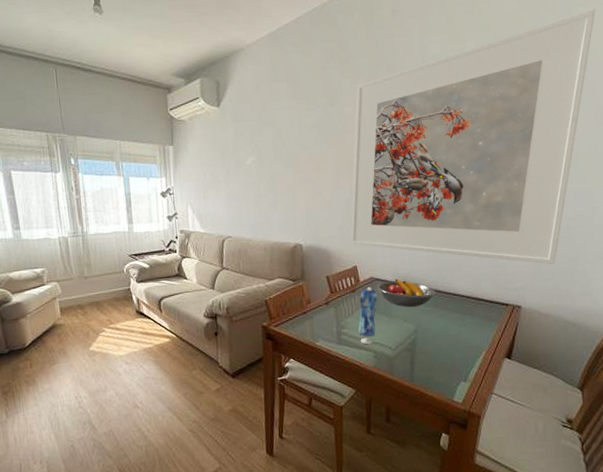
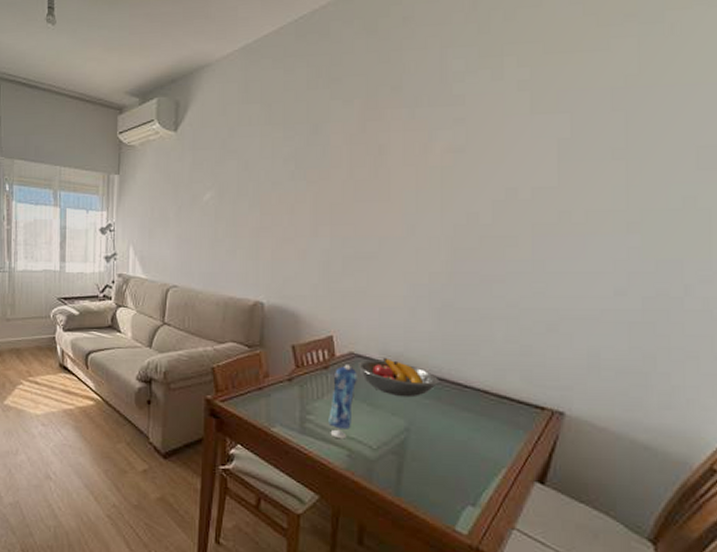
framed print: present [350,8,596,265] -> none [327,12,702,360]

